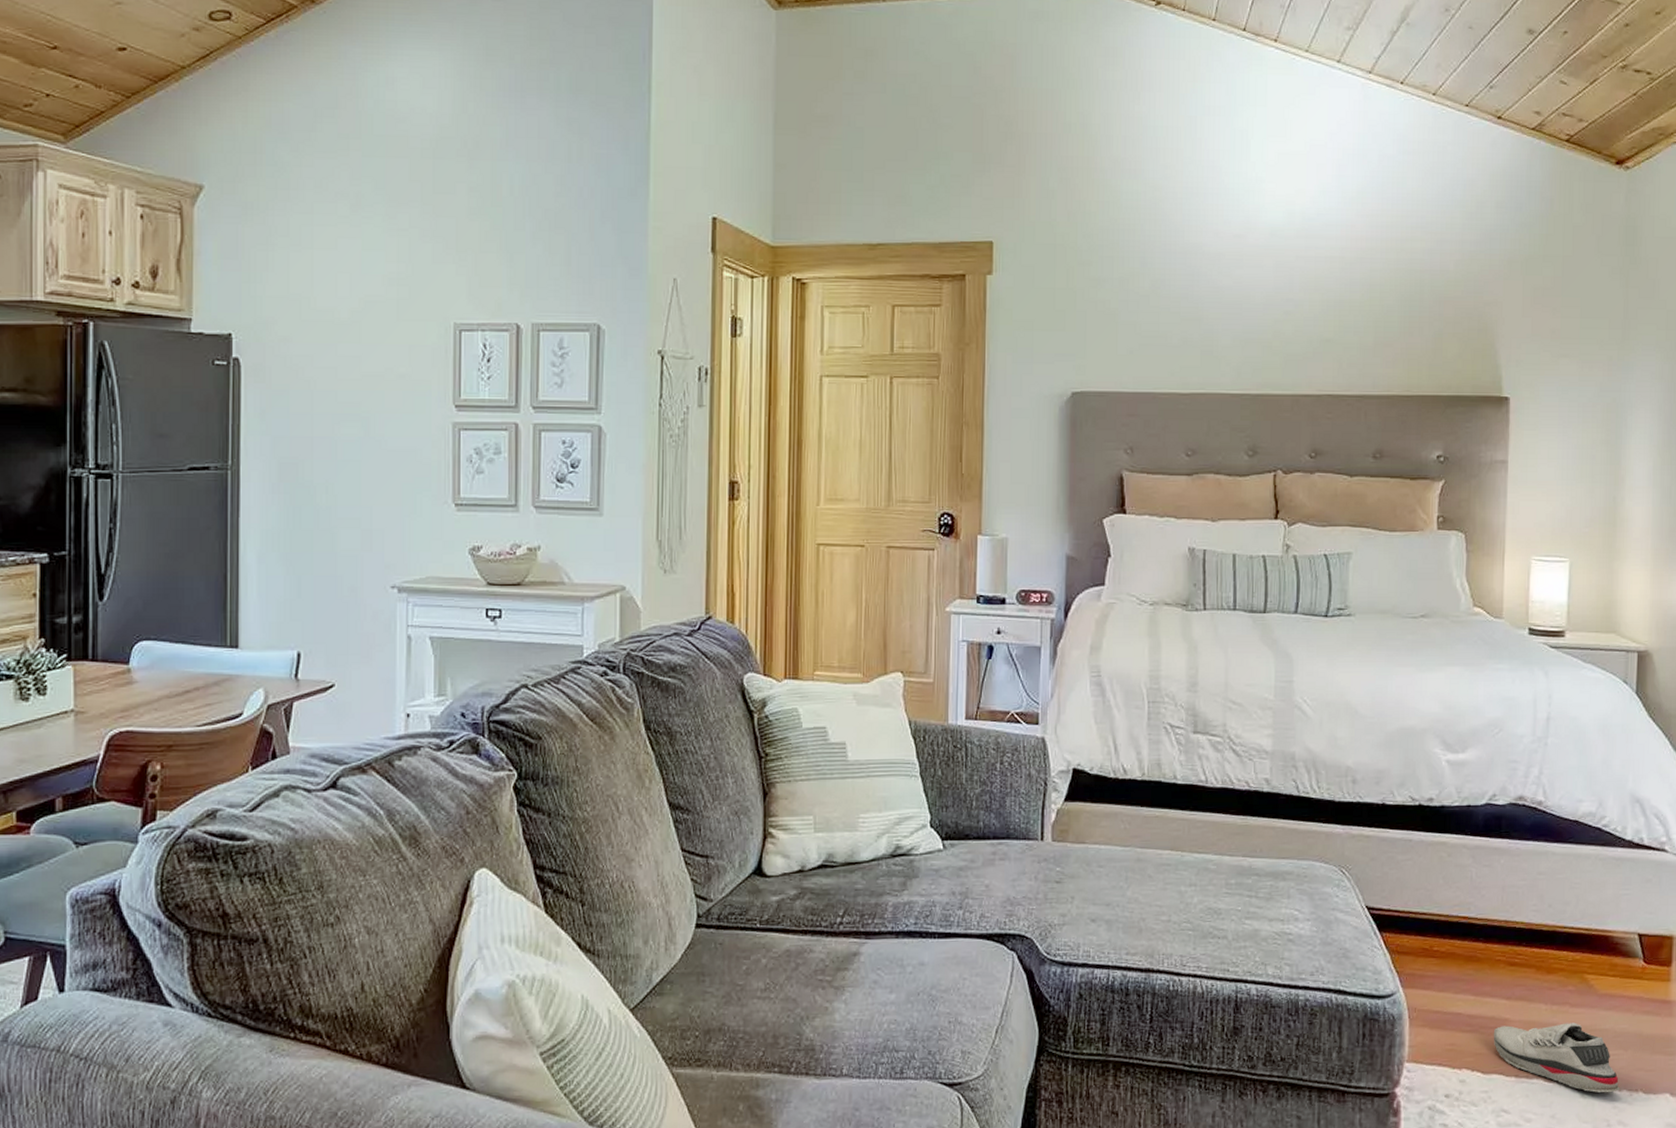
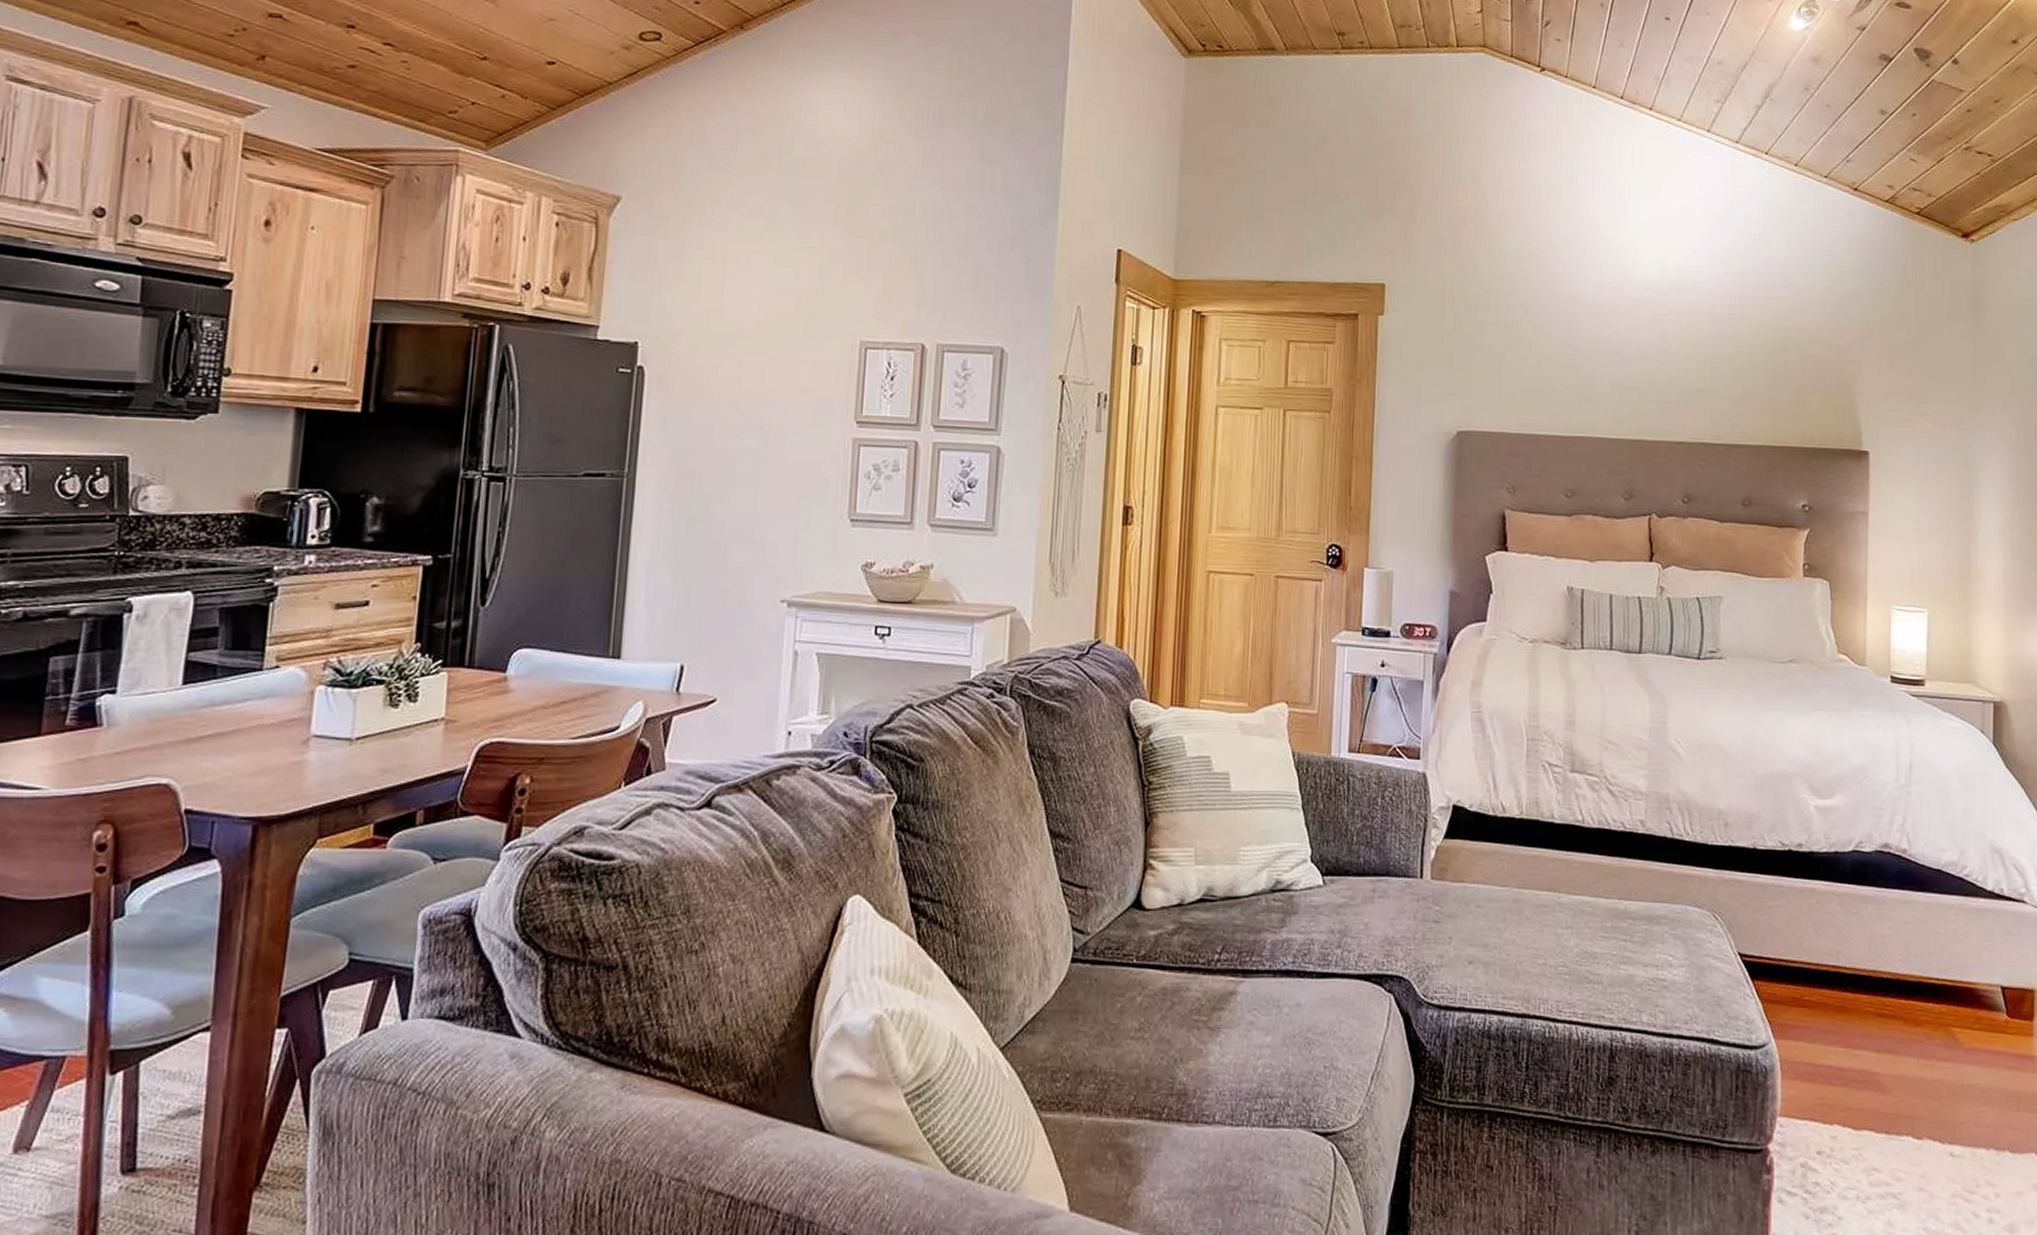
shoe: present [1493,1022,1620,1093] -> none [1863,1077,1987,1152]

